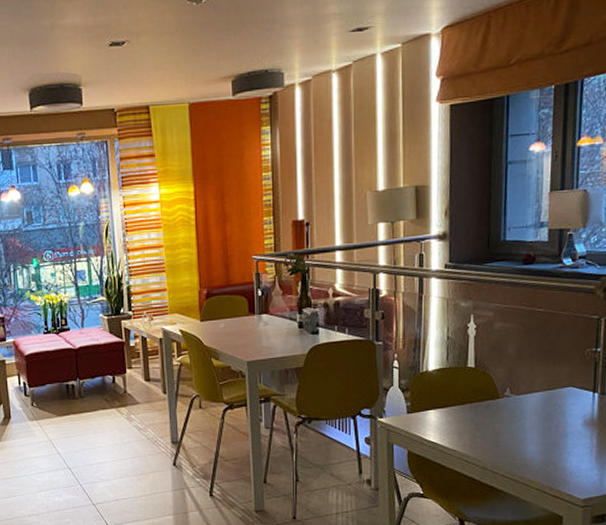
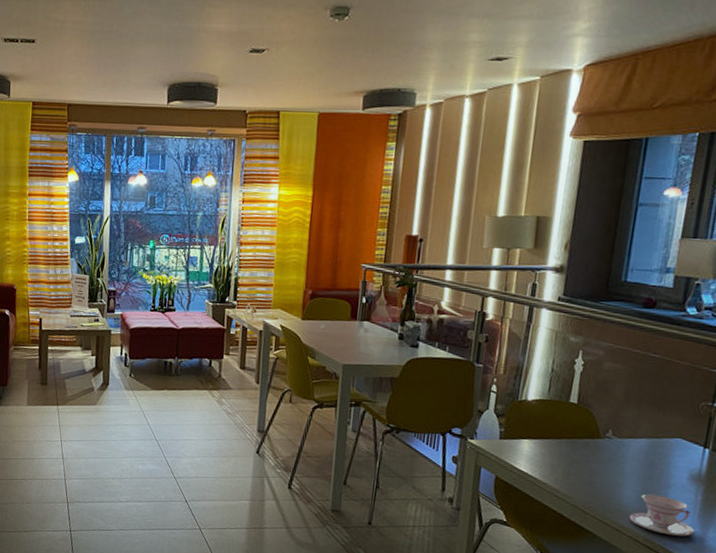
teacup: none [535,444,594,481] -> present [629,493,695,537]

